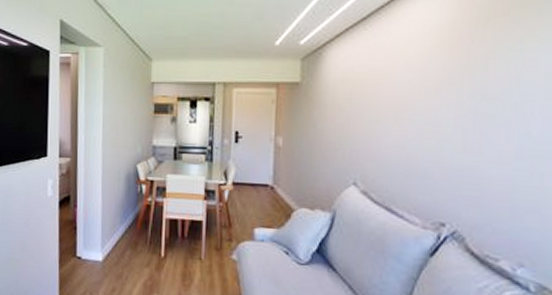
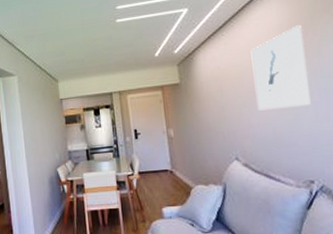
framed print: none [392,28,469,131] -> present [250,25,311,111]

